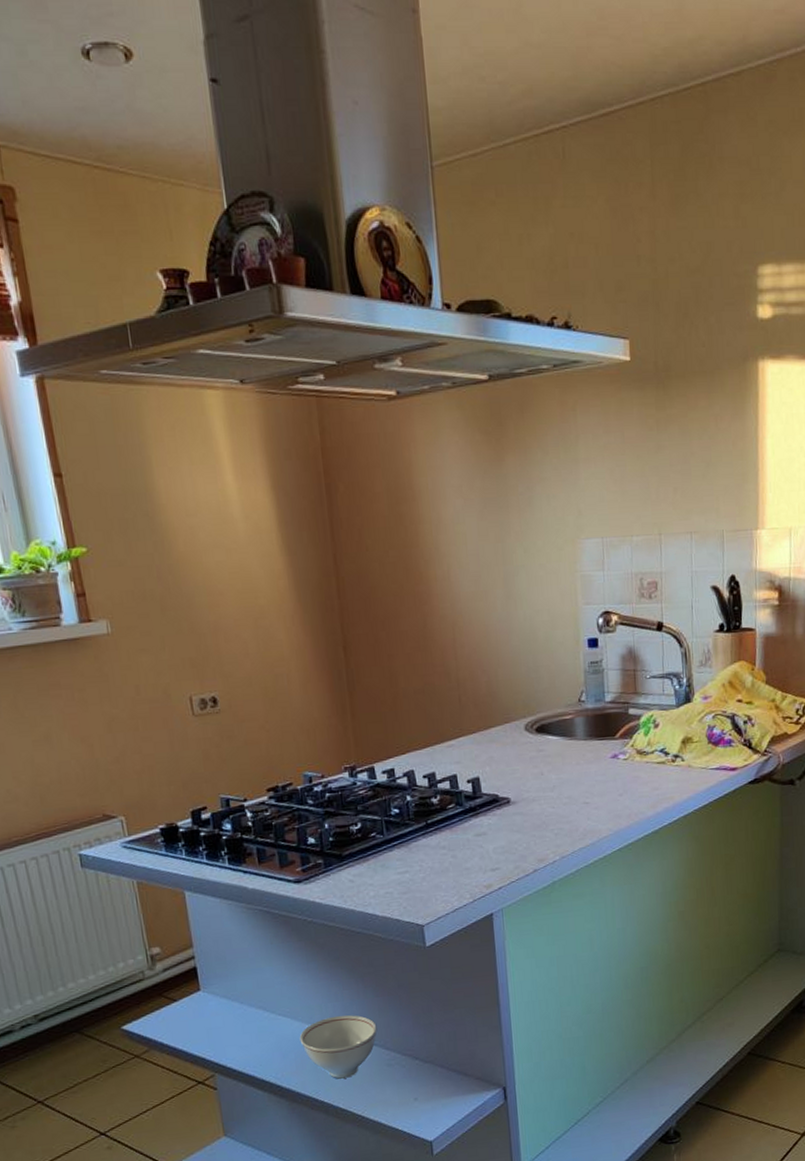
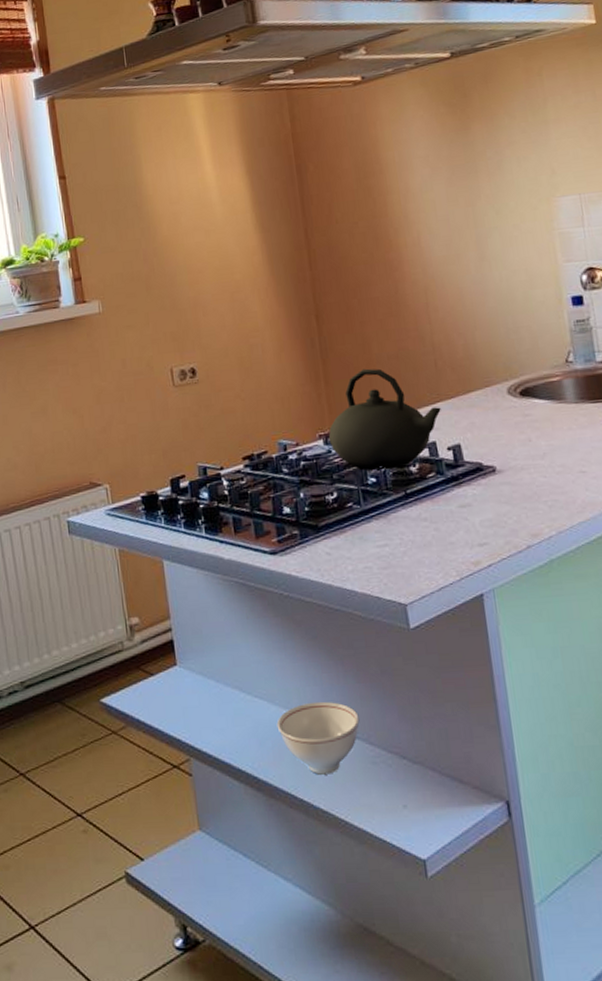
teapot: none [353,702,463,803] -> present [328,368,441,471]

